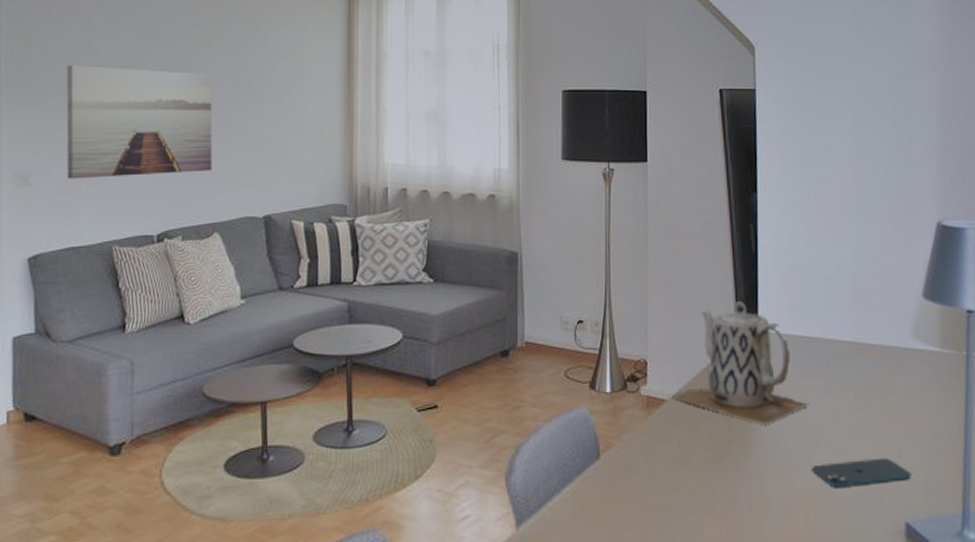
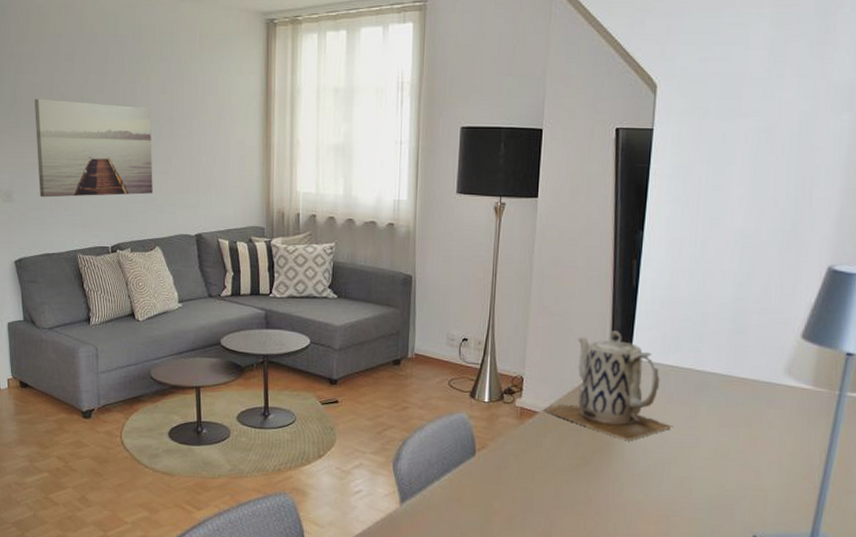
smartphone: present [812,457,912,488] -> none [668,478,766,500]

